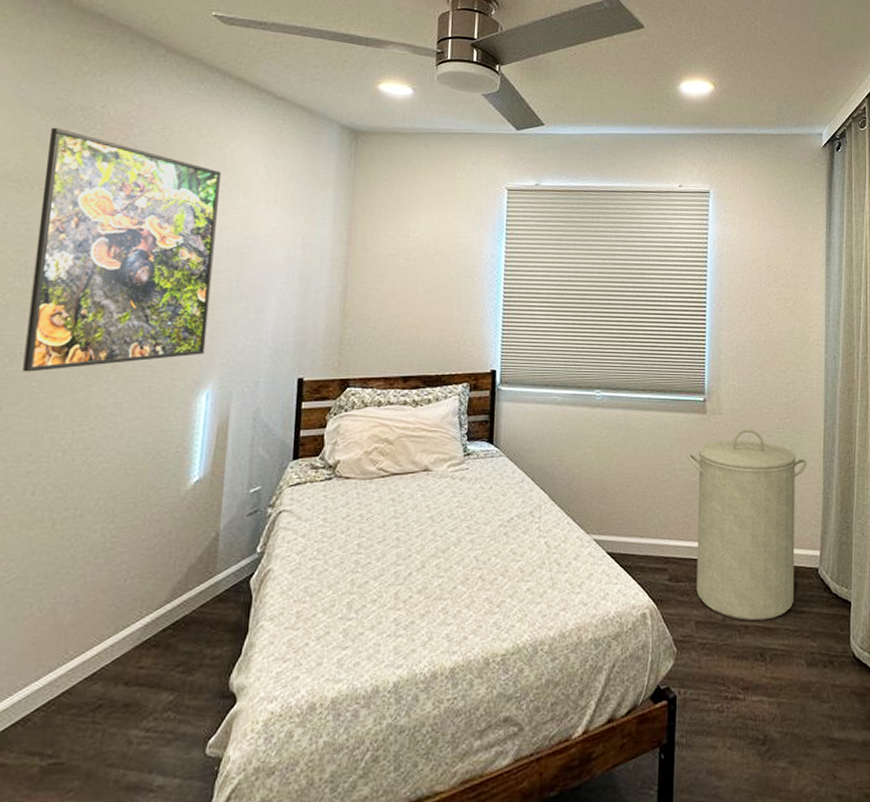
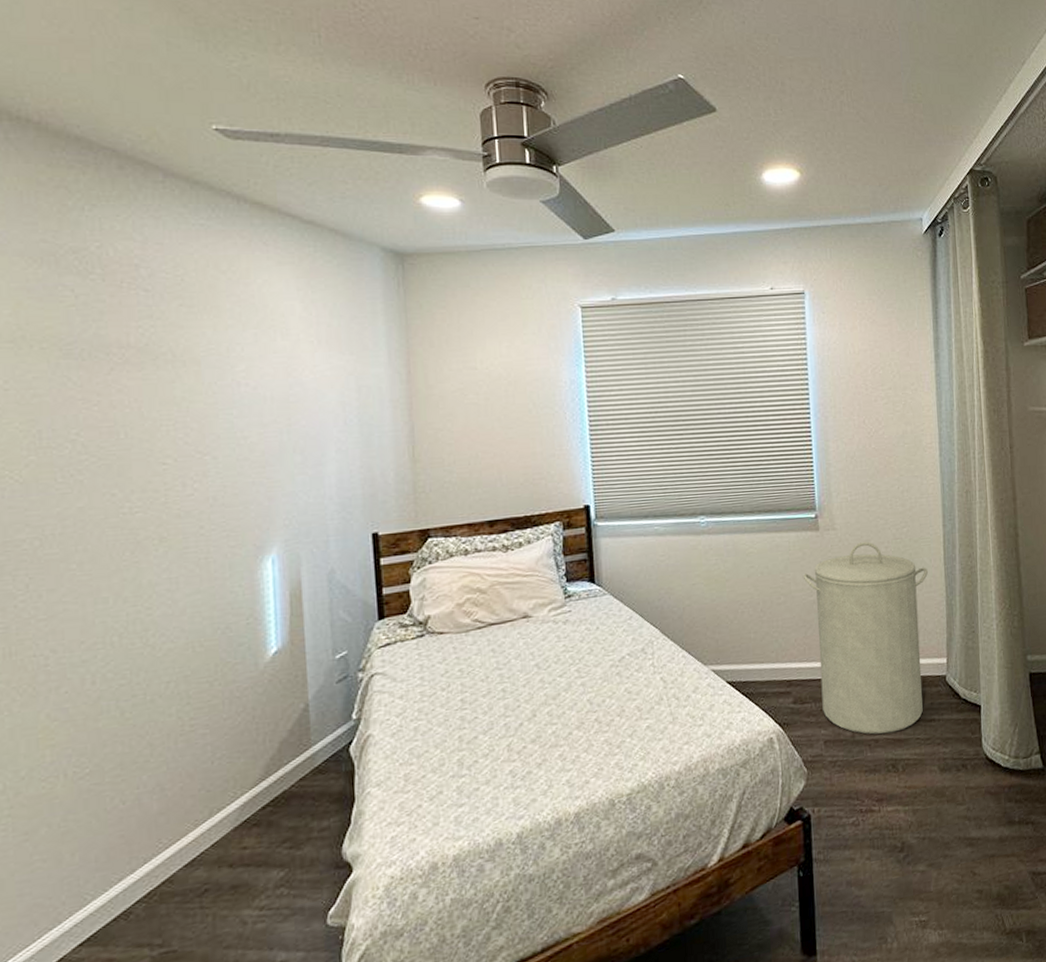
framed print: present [22,127,221,372] -> none [42,275,263,555]

